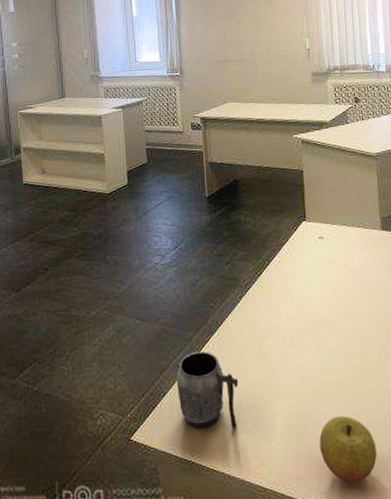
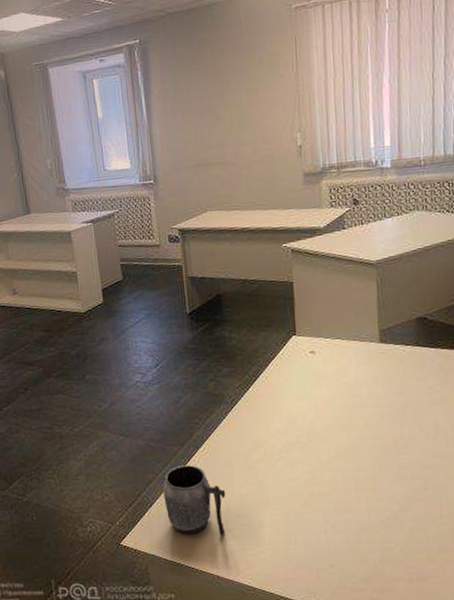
apple: present [319,416,377,482] -> none [309,524,368,584]

